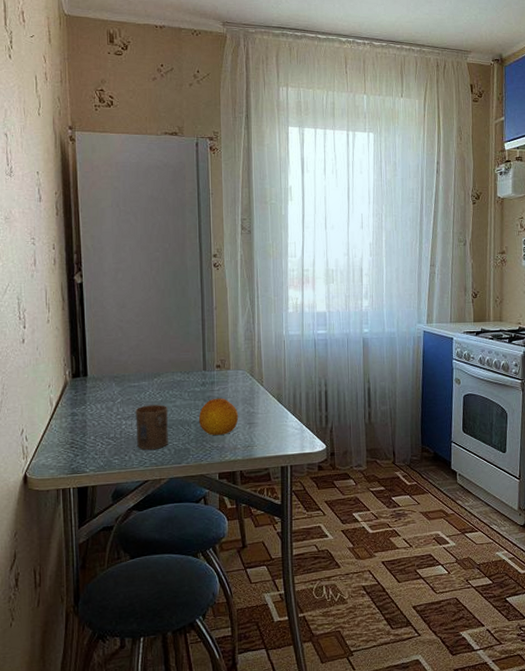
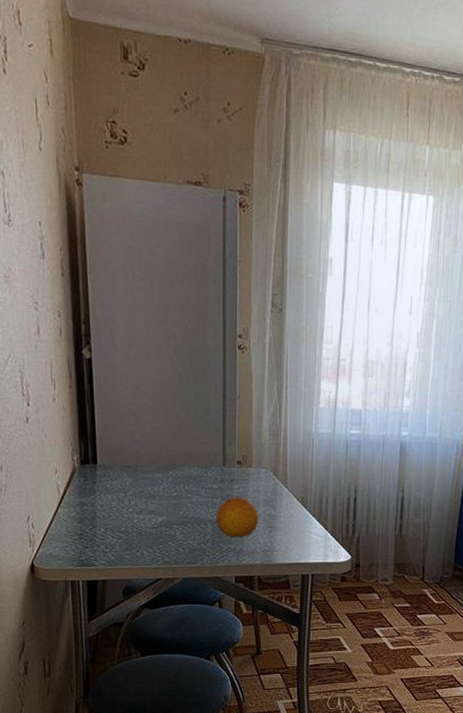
cup: present [135,405,168,450] -> none [148,499,183,547]

